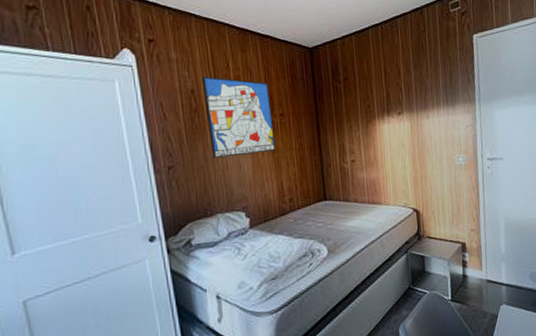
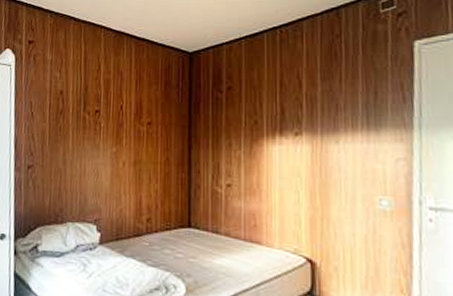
wall art: present [202,76,276,158] -> none [71,77,139,163]

